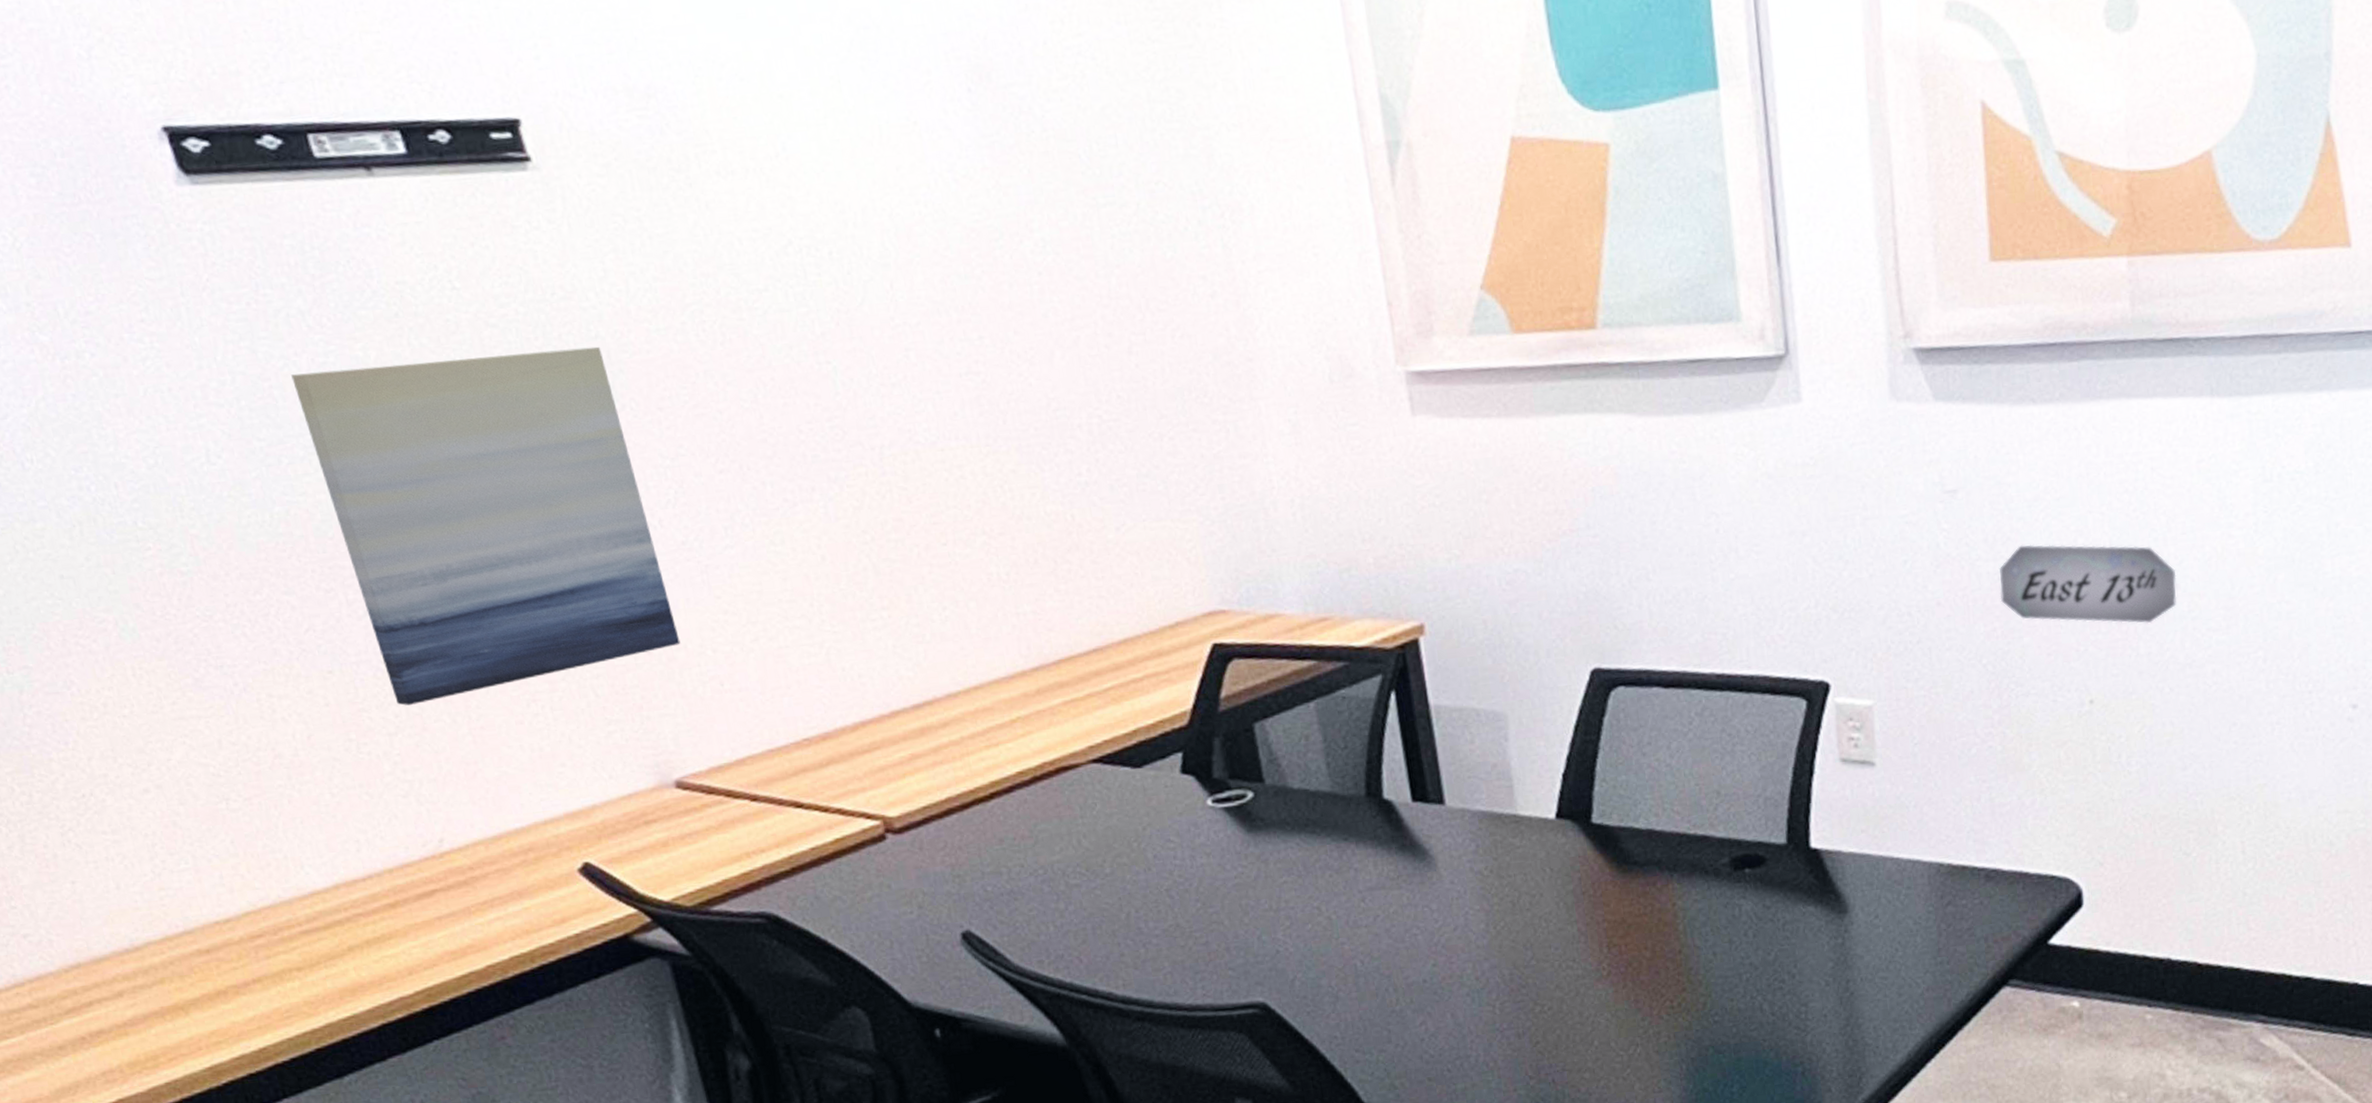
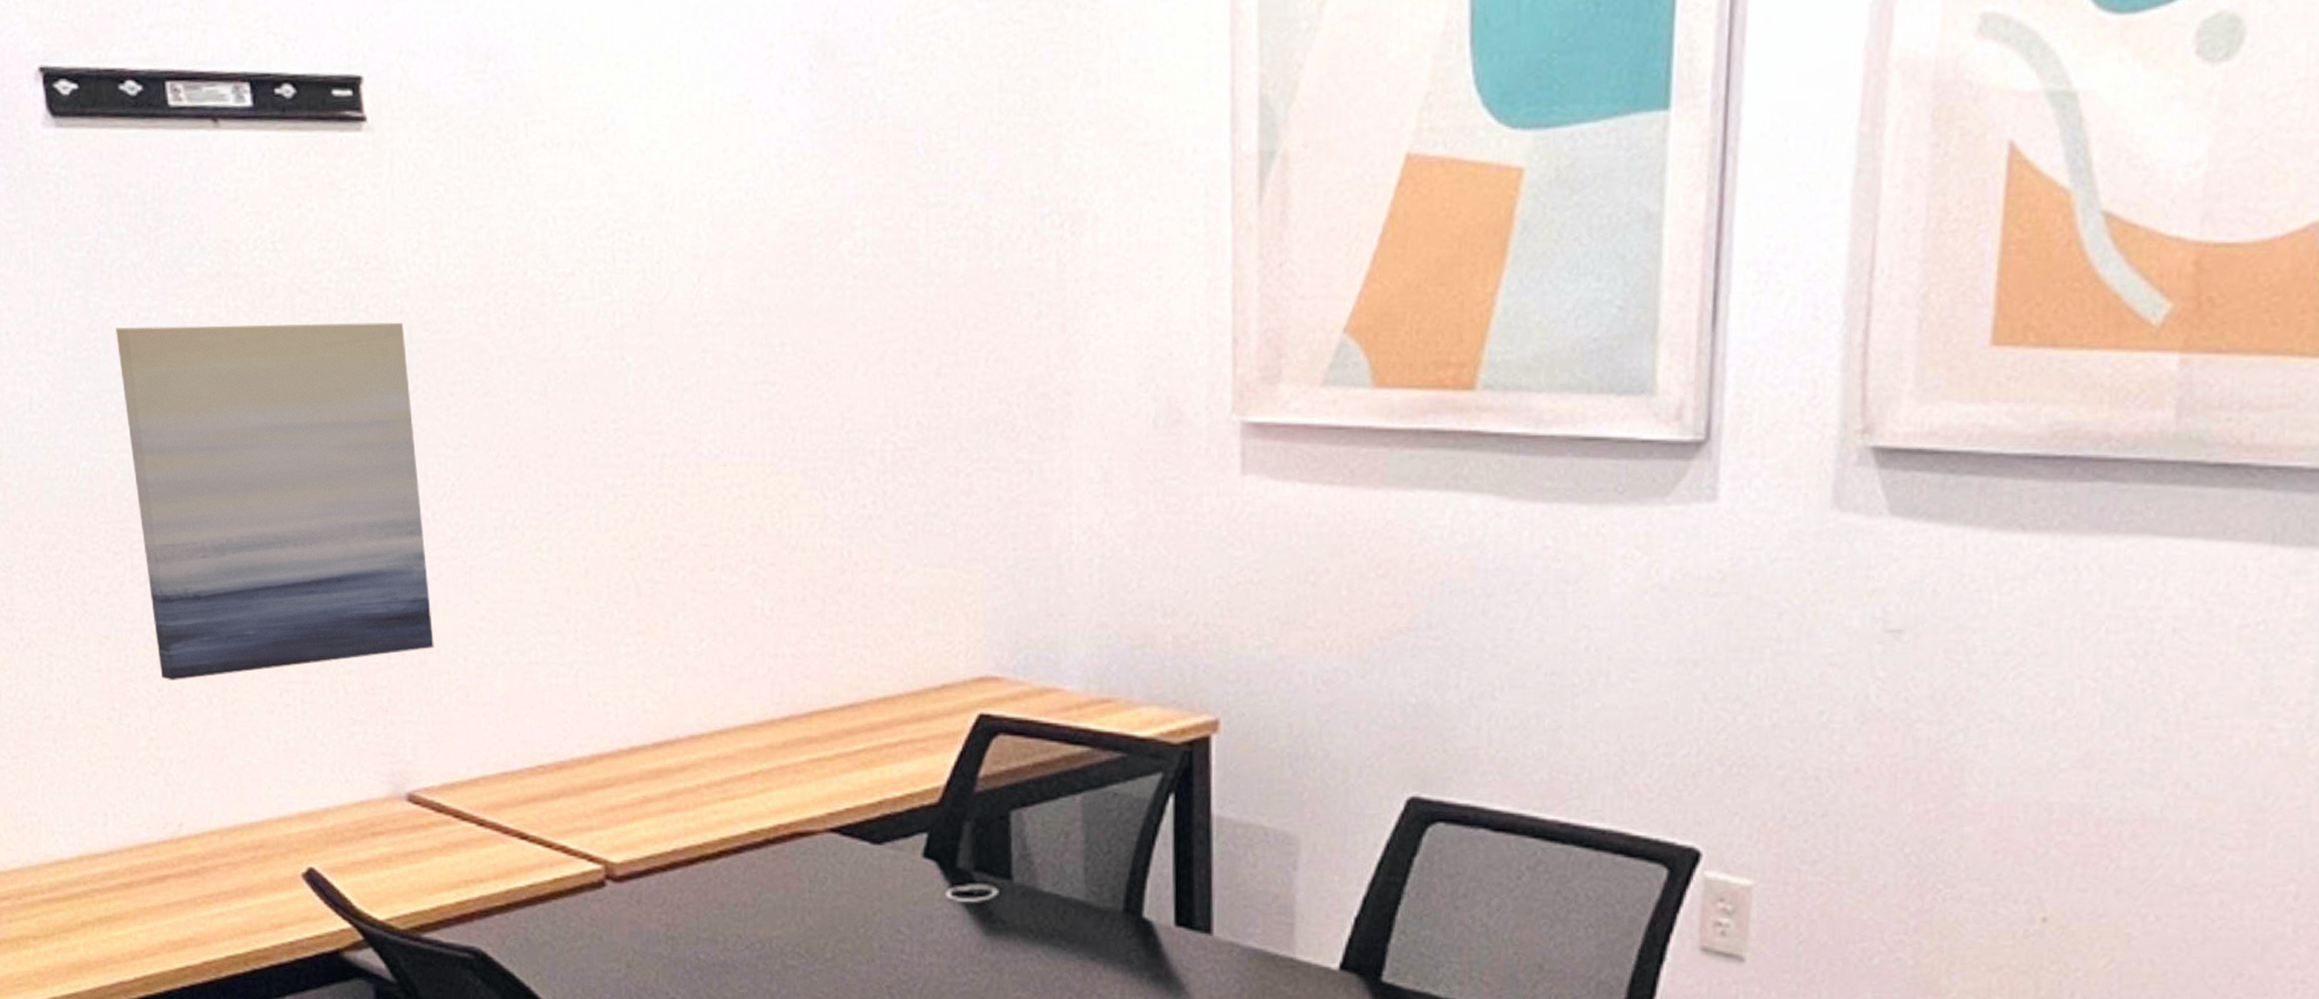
nameplate: present [1998,544,2177,624] -> none [1940,709,2187,830]

